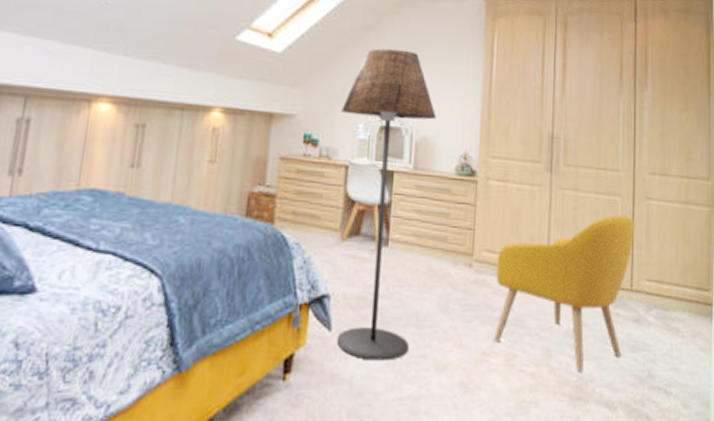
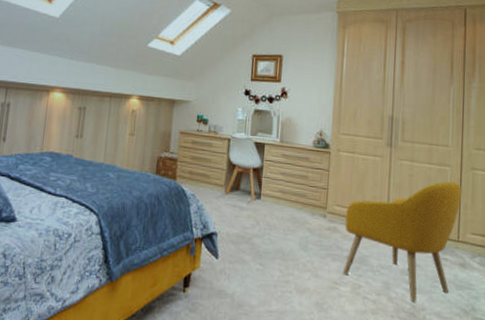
floor lamp: present [336,48,437,361] -> none [222,51,298,284]

